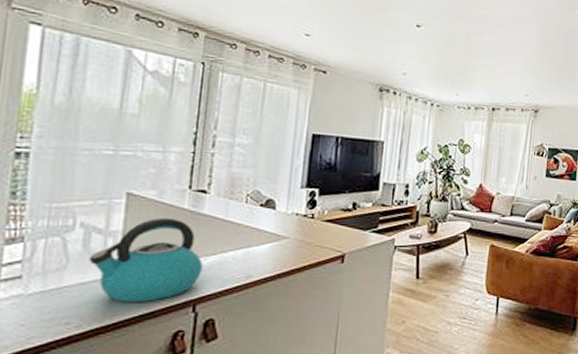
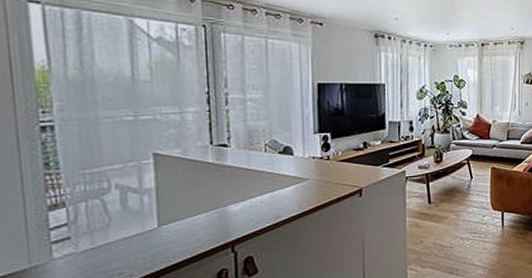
kettle: present [89,217,203,303] -> none [129,172,235,251]

